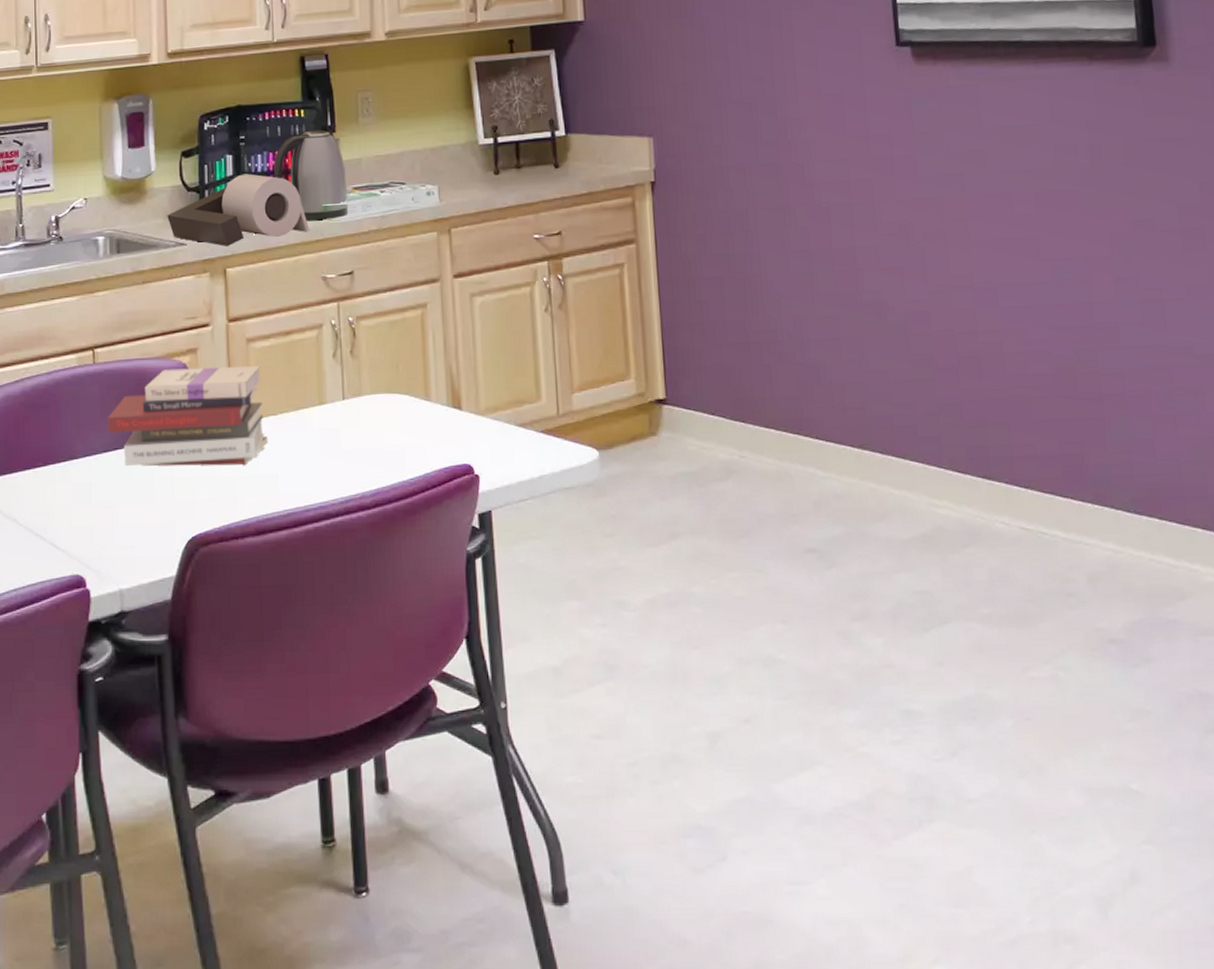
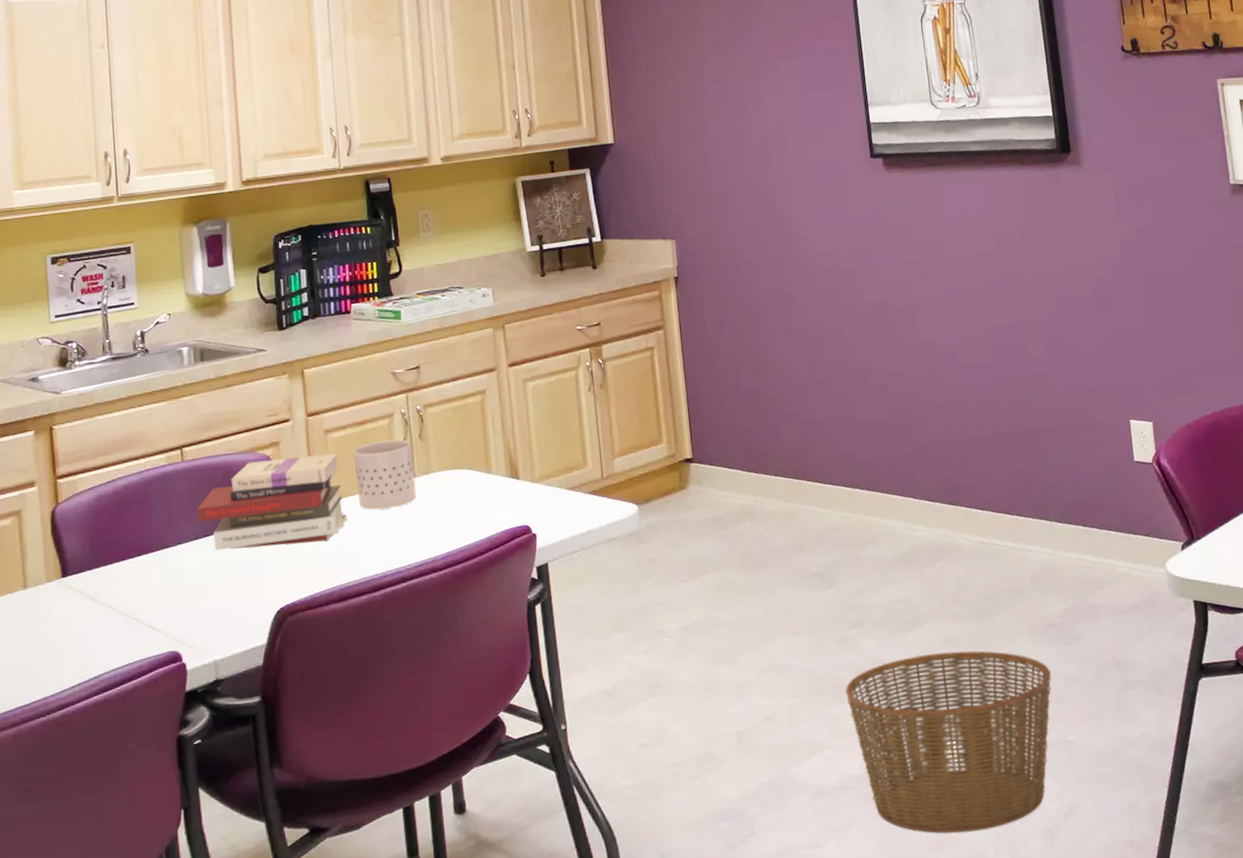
paper towel holder: present [167,173,310,248] -> none [247,285,379,351]
kettle: present [274,129,349,221] -> none [344,243,414,324]
mug: none [277,354,345,434] -> present [353,439,416,510]
basket: none [843,660,1112,888] -> present [845,650,1052,833]

